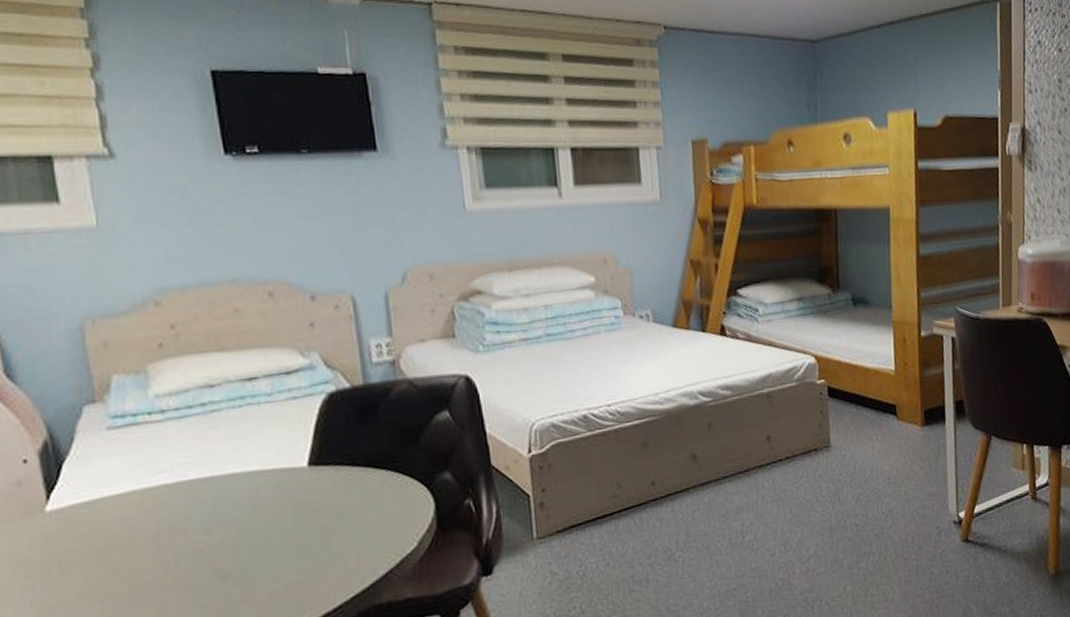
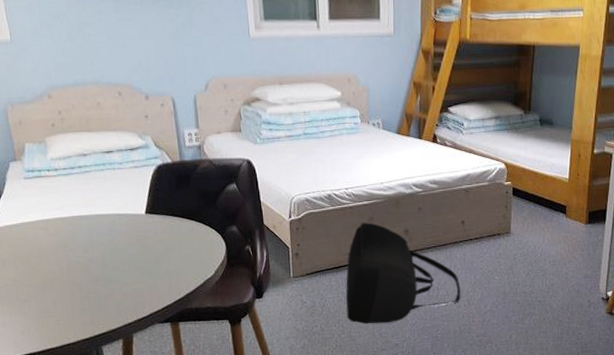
duffel bag: none [614,449,774,596] -> present [345,222,461,324]

